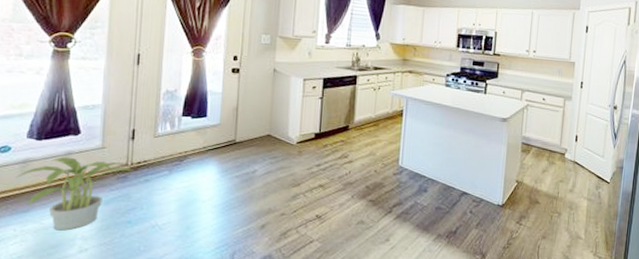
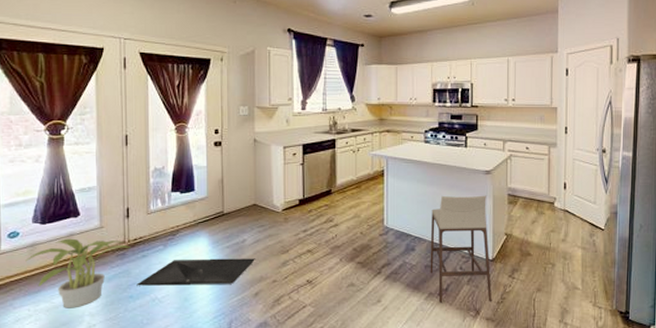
door mat: none [136,186,265,215] -> present [136,258,255,286]
bar stool: none [440,140,501,247] -> present [430,195,492,303]

